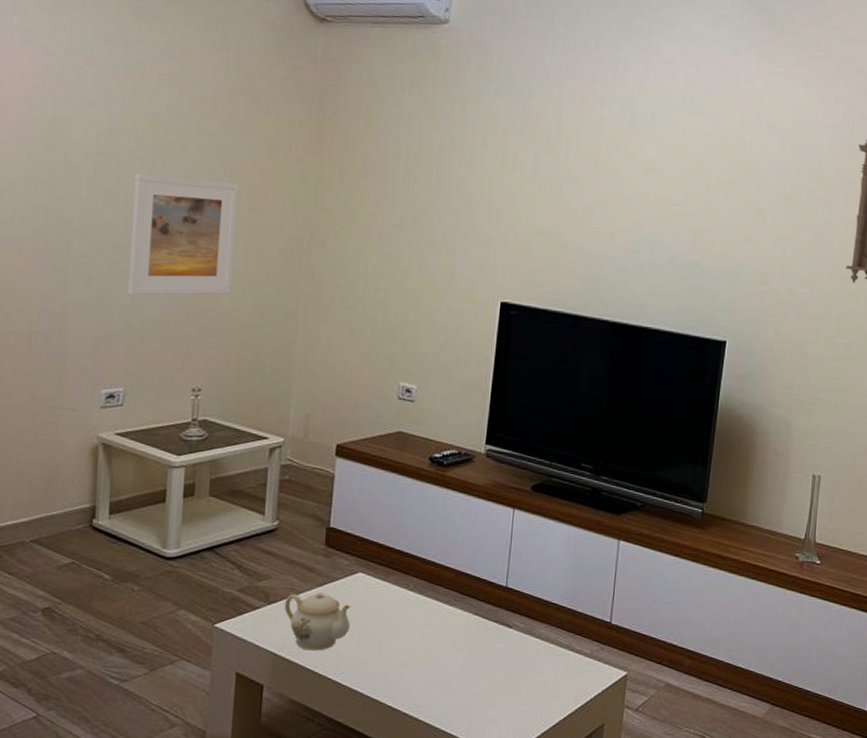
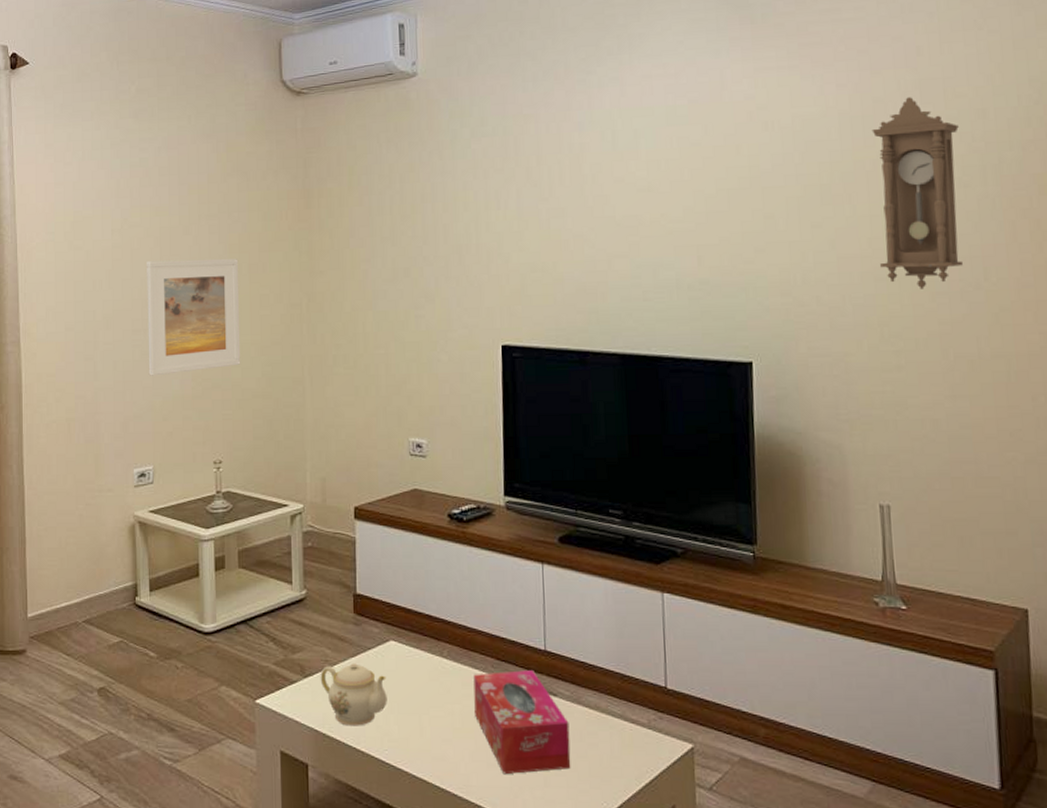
tissue box: none [433,603,520,696] -> present [473,669,571,775]

